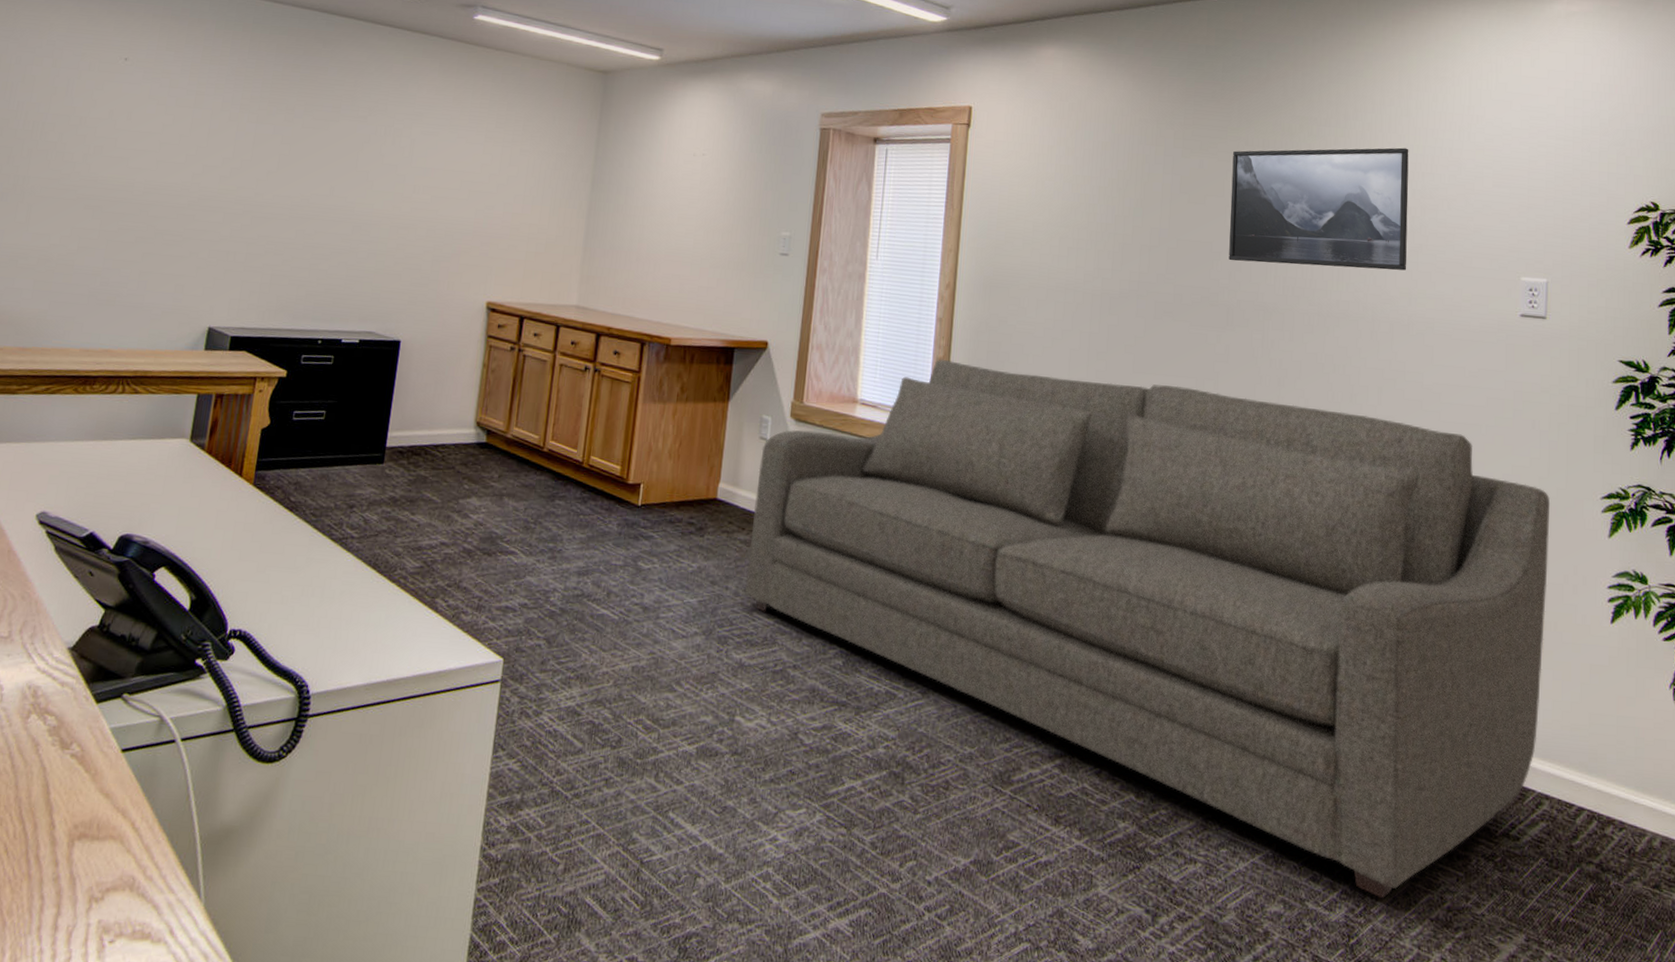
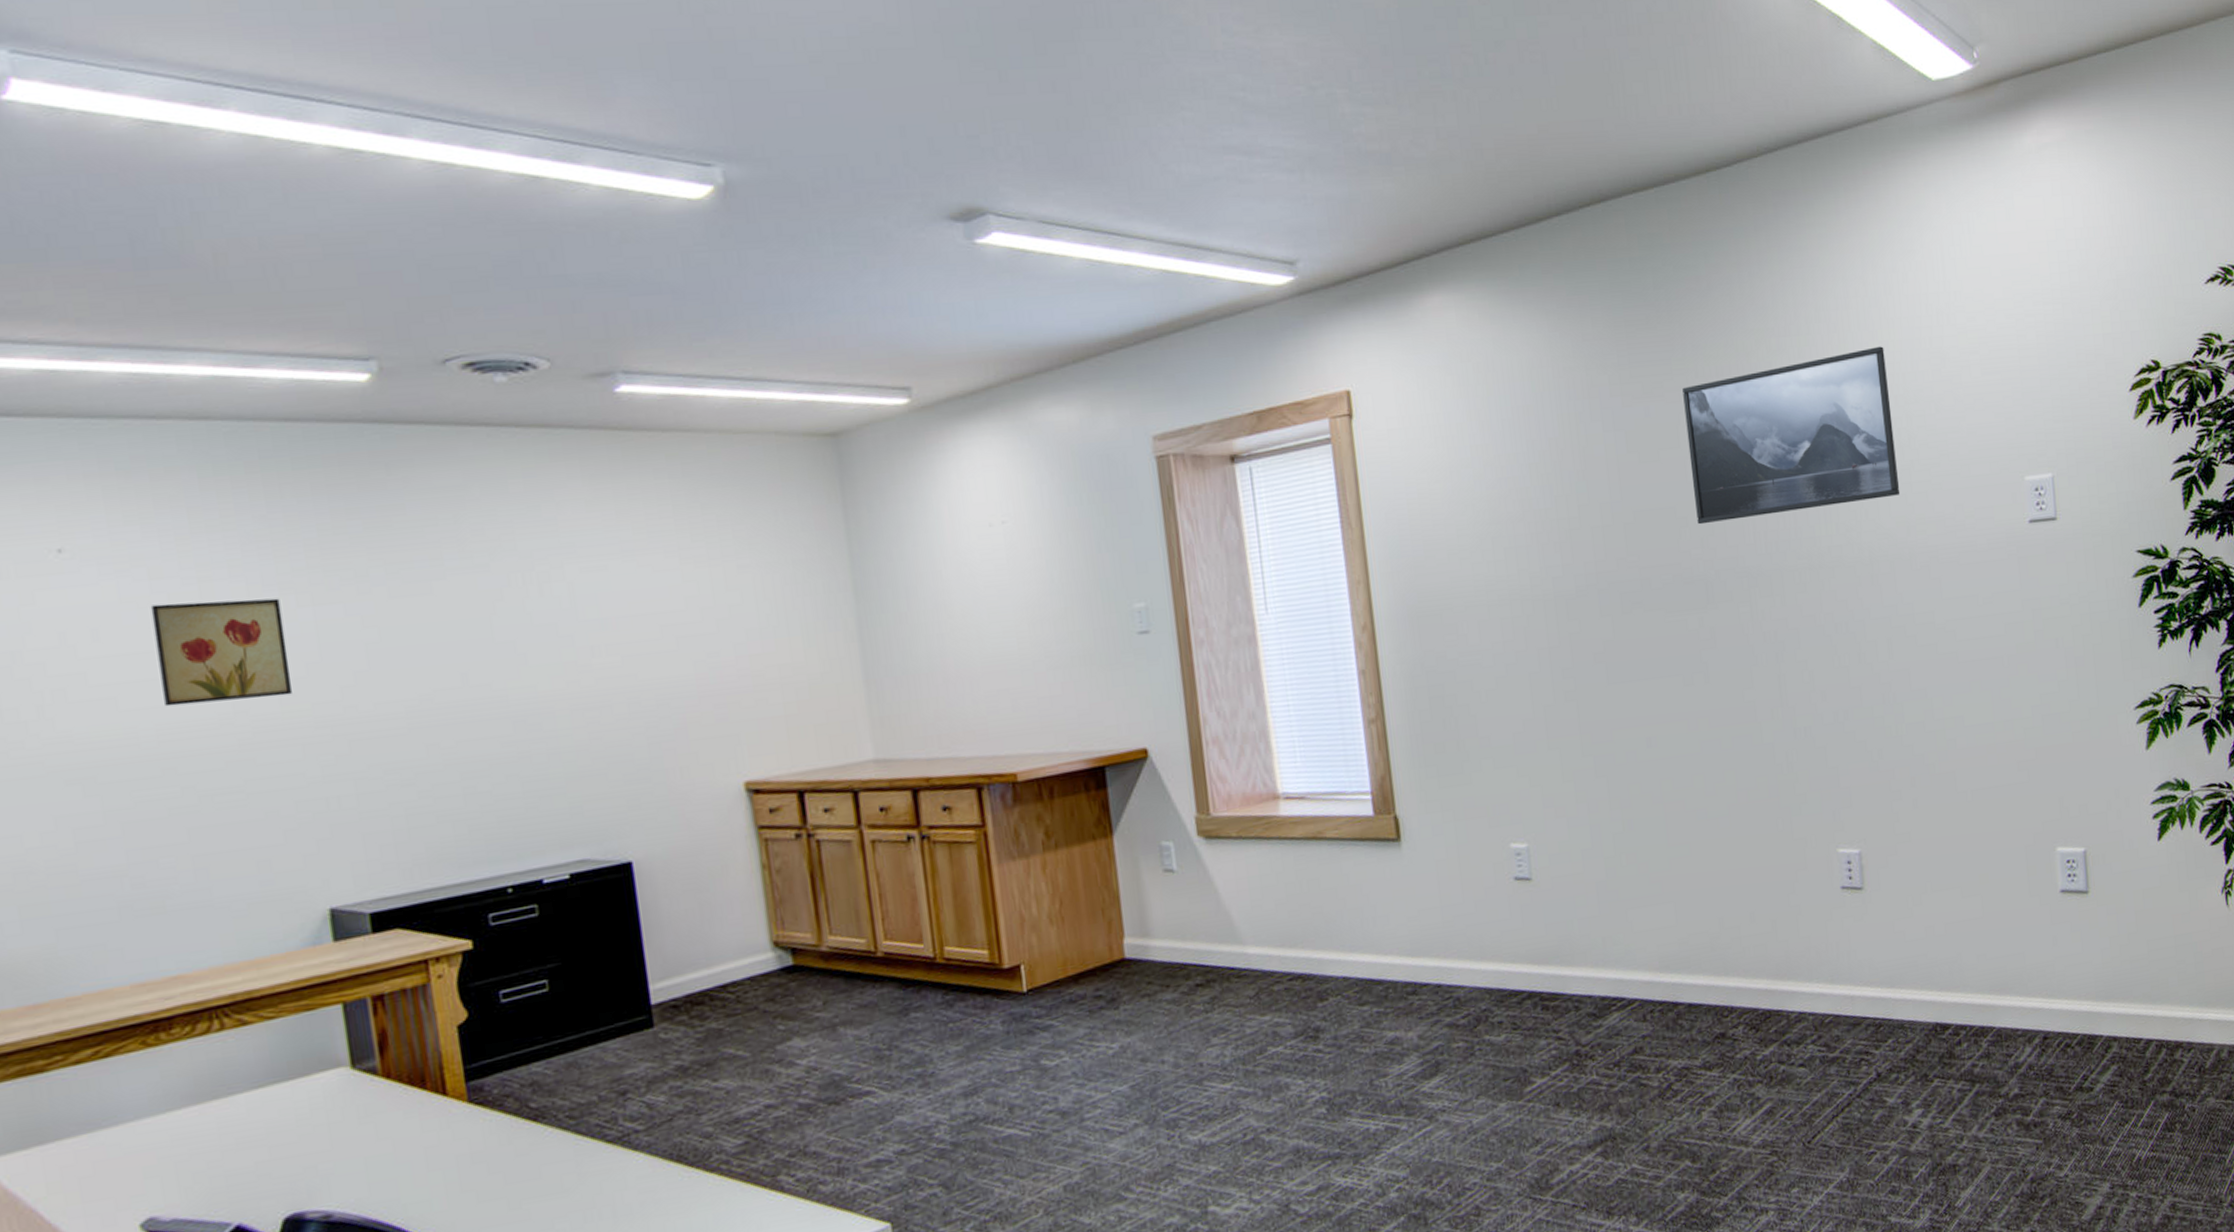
wall art: none [154,104,239,178] -> present [150,598,293,707]
sofa: present [745,359,1551,899] -> none [1169,672,2099,1191]

